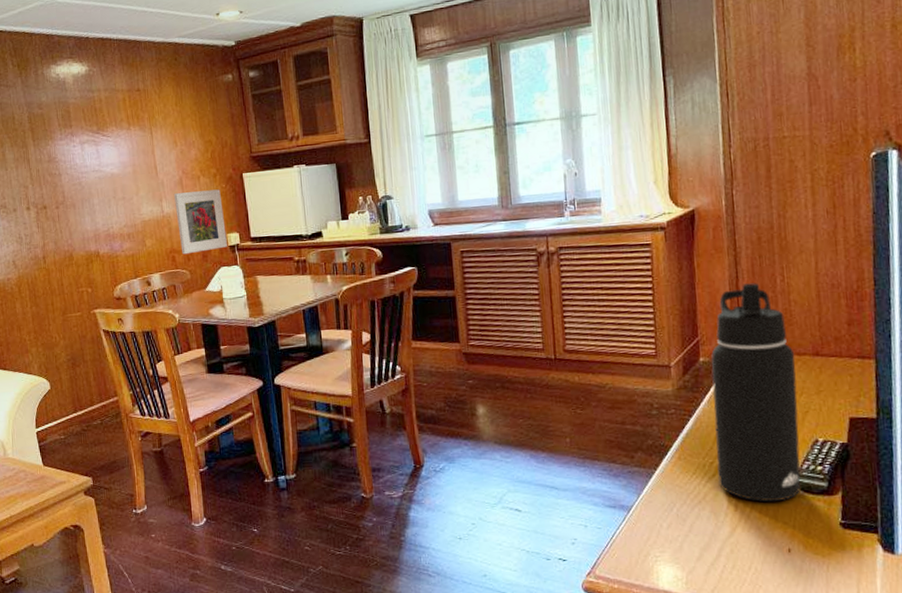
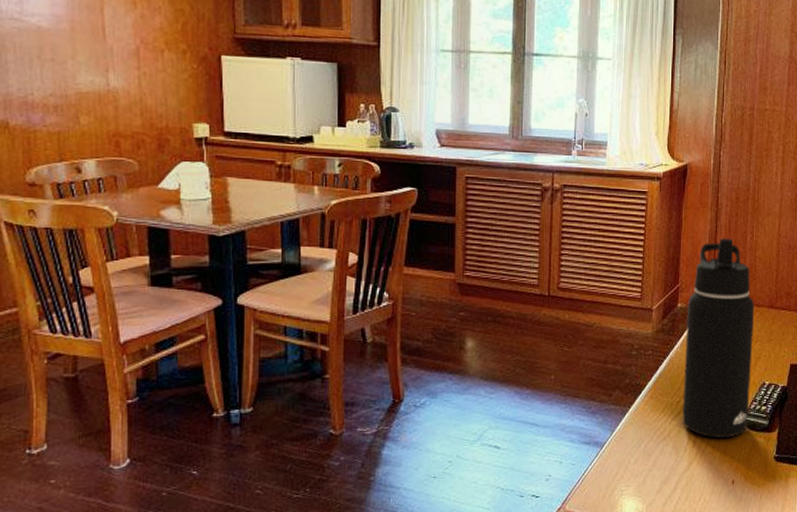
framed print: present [173,189,227,255] -> none [125,65,193,141]

